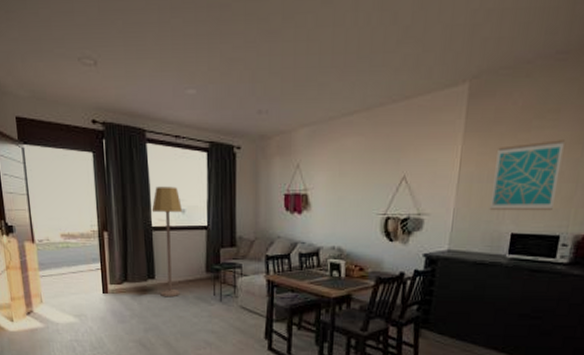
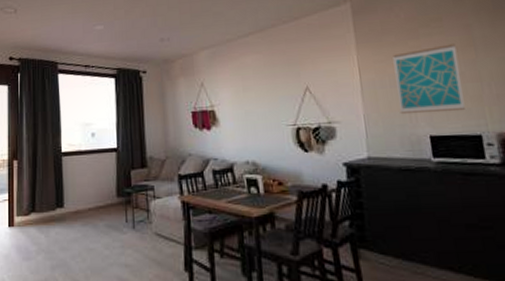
lamp: present [151,187,183,297] -> none [61,112,93,228]

